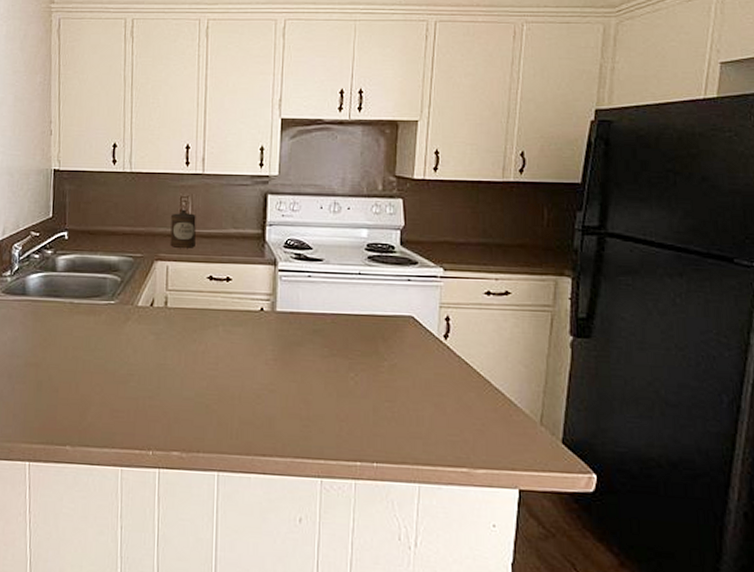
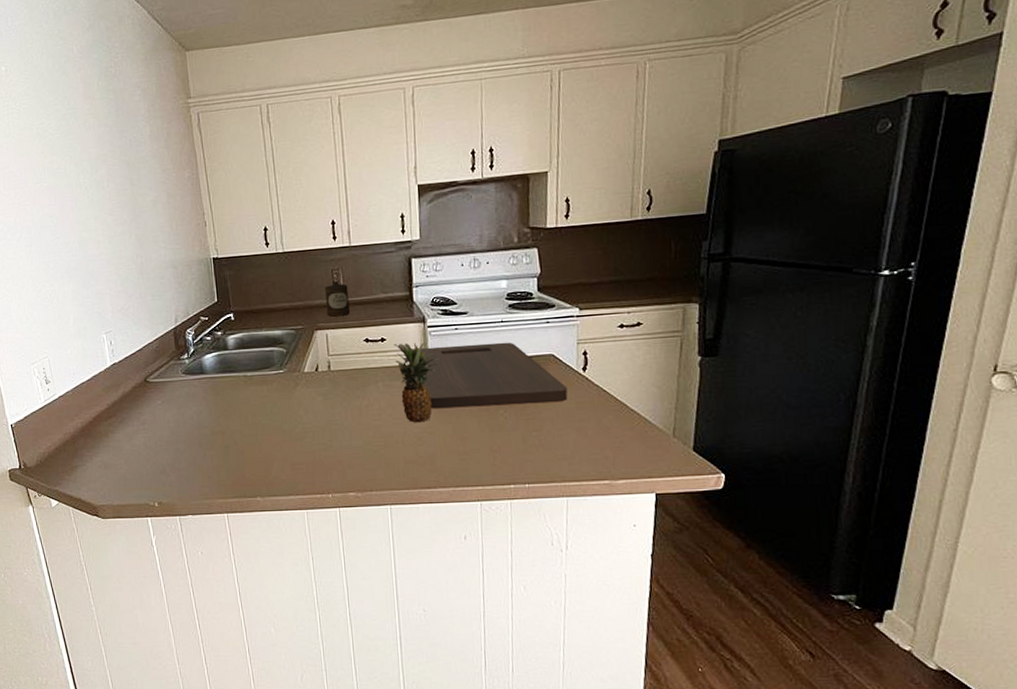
fruit: none [239,286,290,378] -> present [393,342,441,423]
cutting board: none [259,293,426,370] -> present [412,342,568,409]

